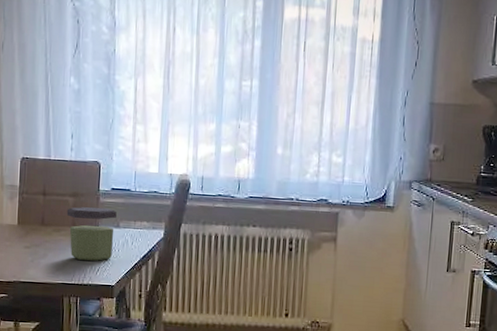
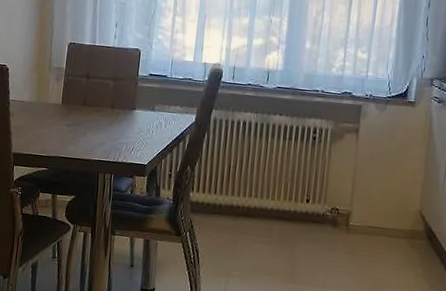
jar: present [66,207,117,261] -> none [107,90,153,141]

